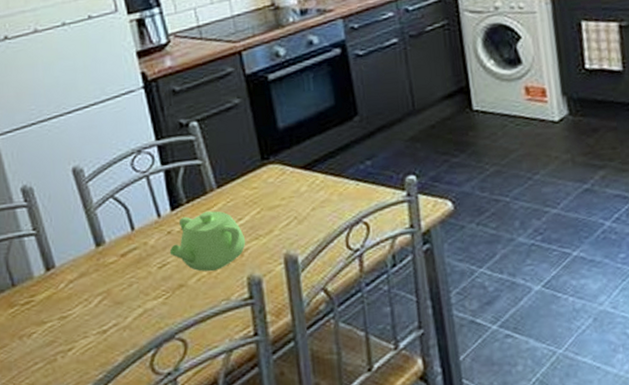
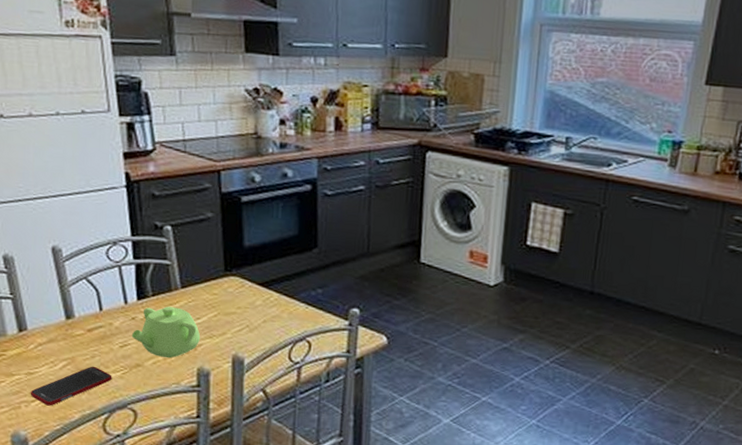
cell phone: none [65,296,154,353] -> present [30,366,112,406]

